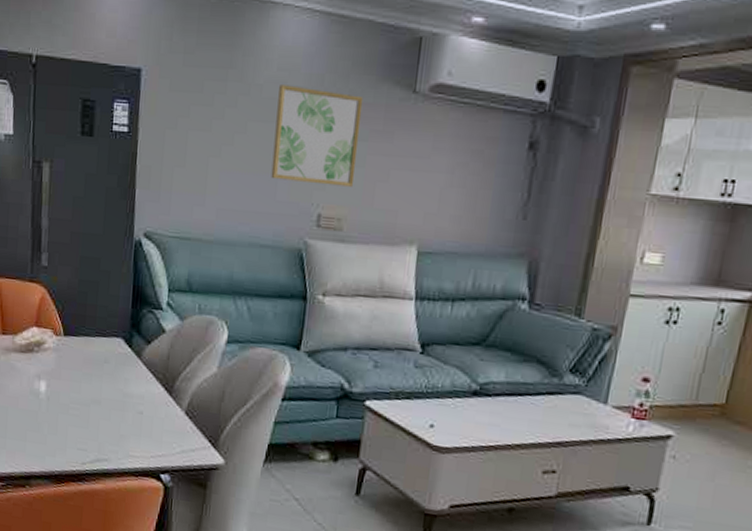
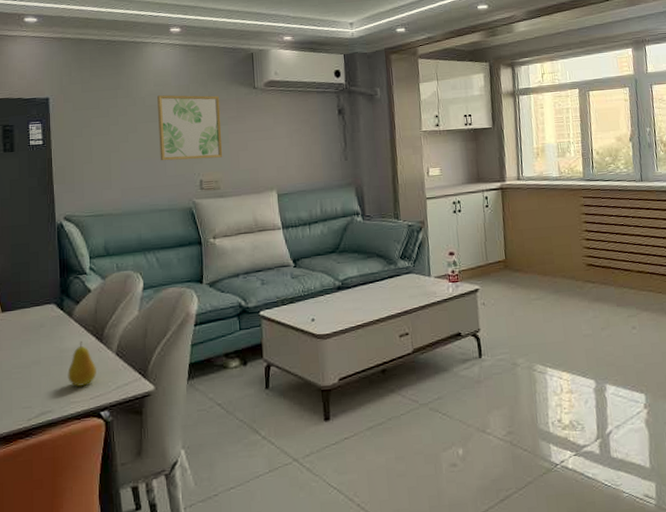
fruit: none [129,389,162,442] -> present [67,341,96,388]

